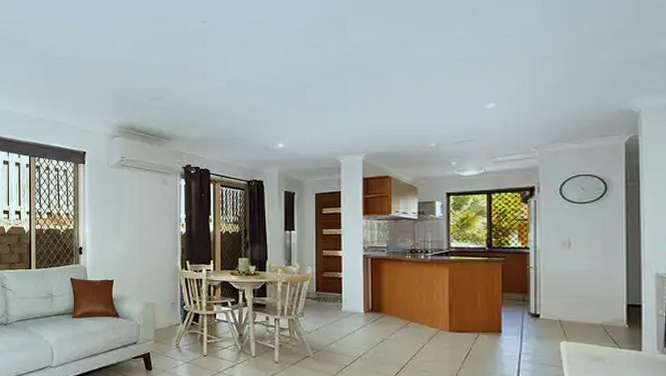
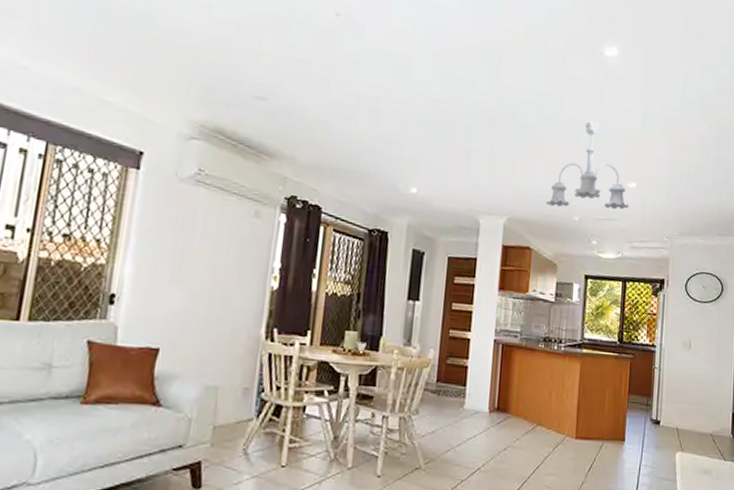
ceiling light fixture: none [402,56,489,138] -> present [546,121,629,210]

